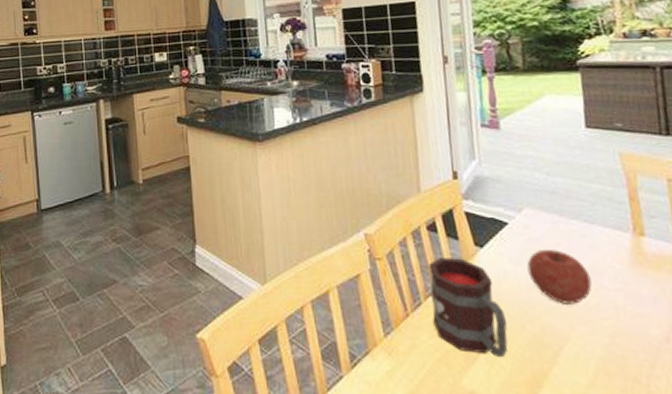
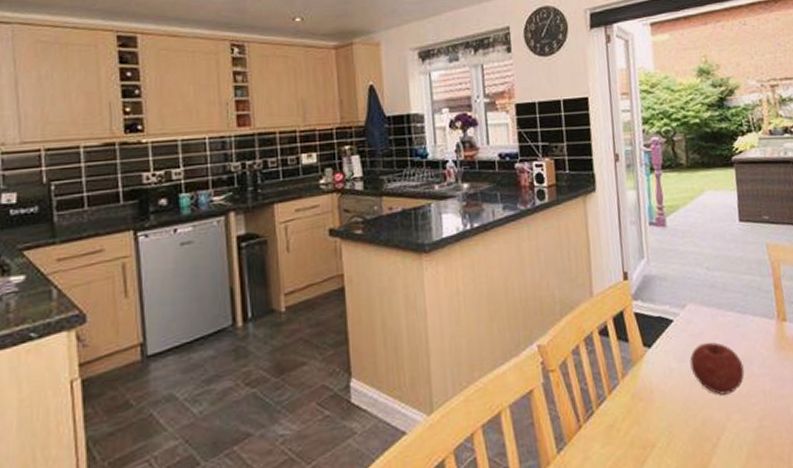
mug: present [429,256,508,358] -> none [601,360,674,458]

